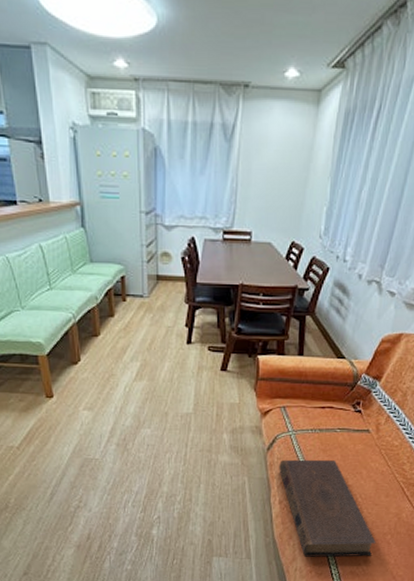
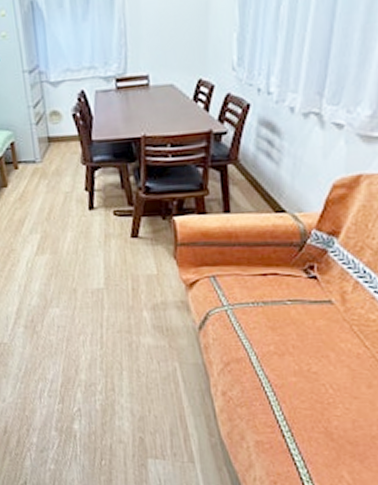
book: present [279,459,377,557] -> none [216,340,363,466]

